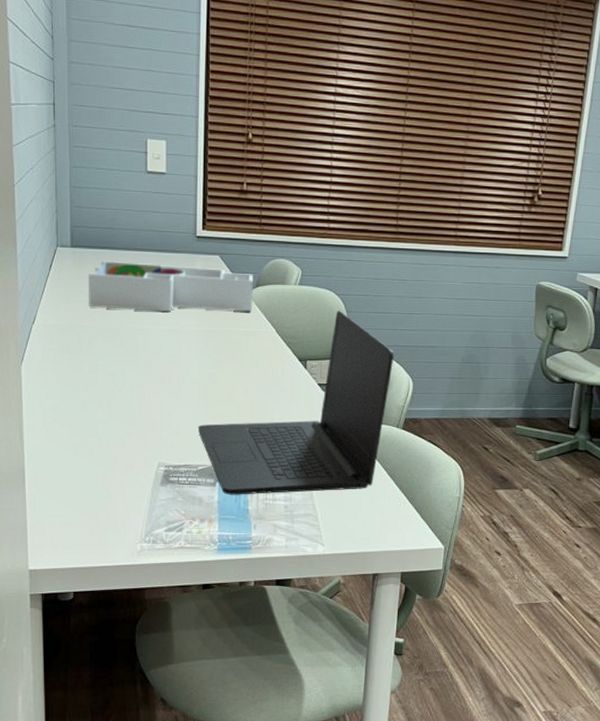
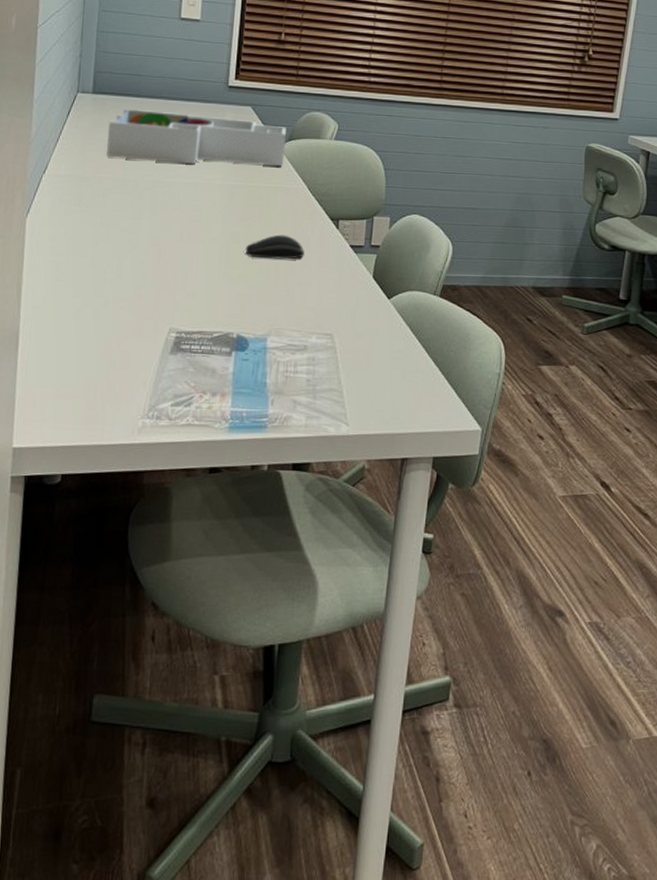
laptop: present [197,310,394,495] -> none [215,168,434,366]
computer mouse: none [223,375,276,398] -> present [246,234,305,260]

